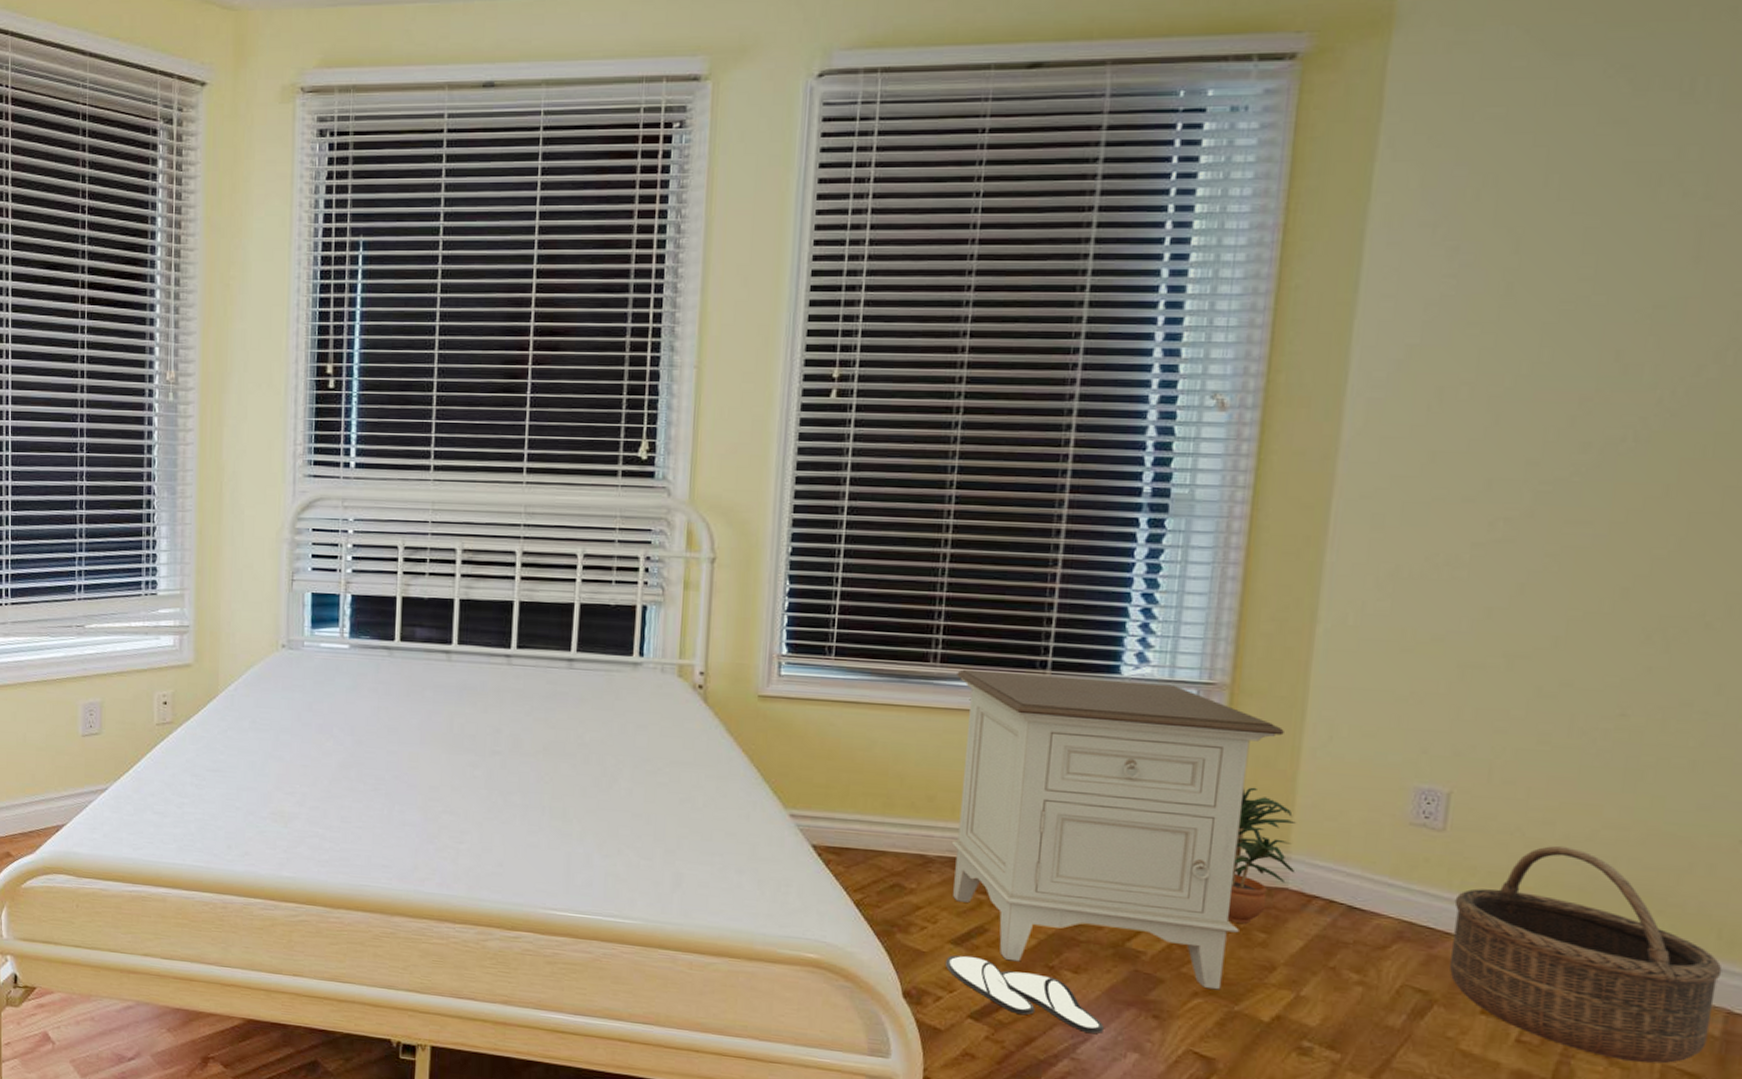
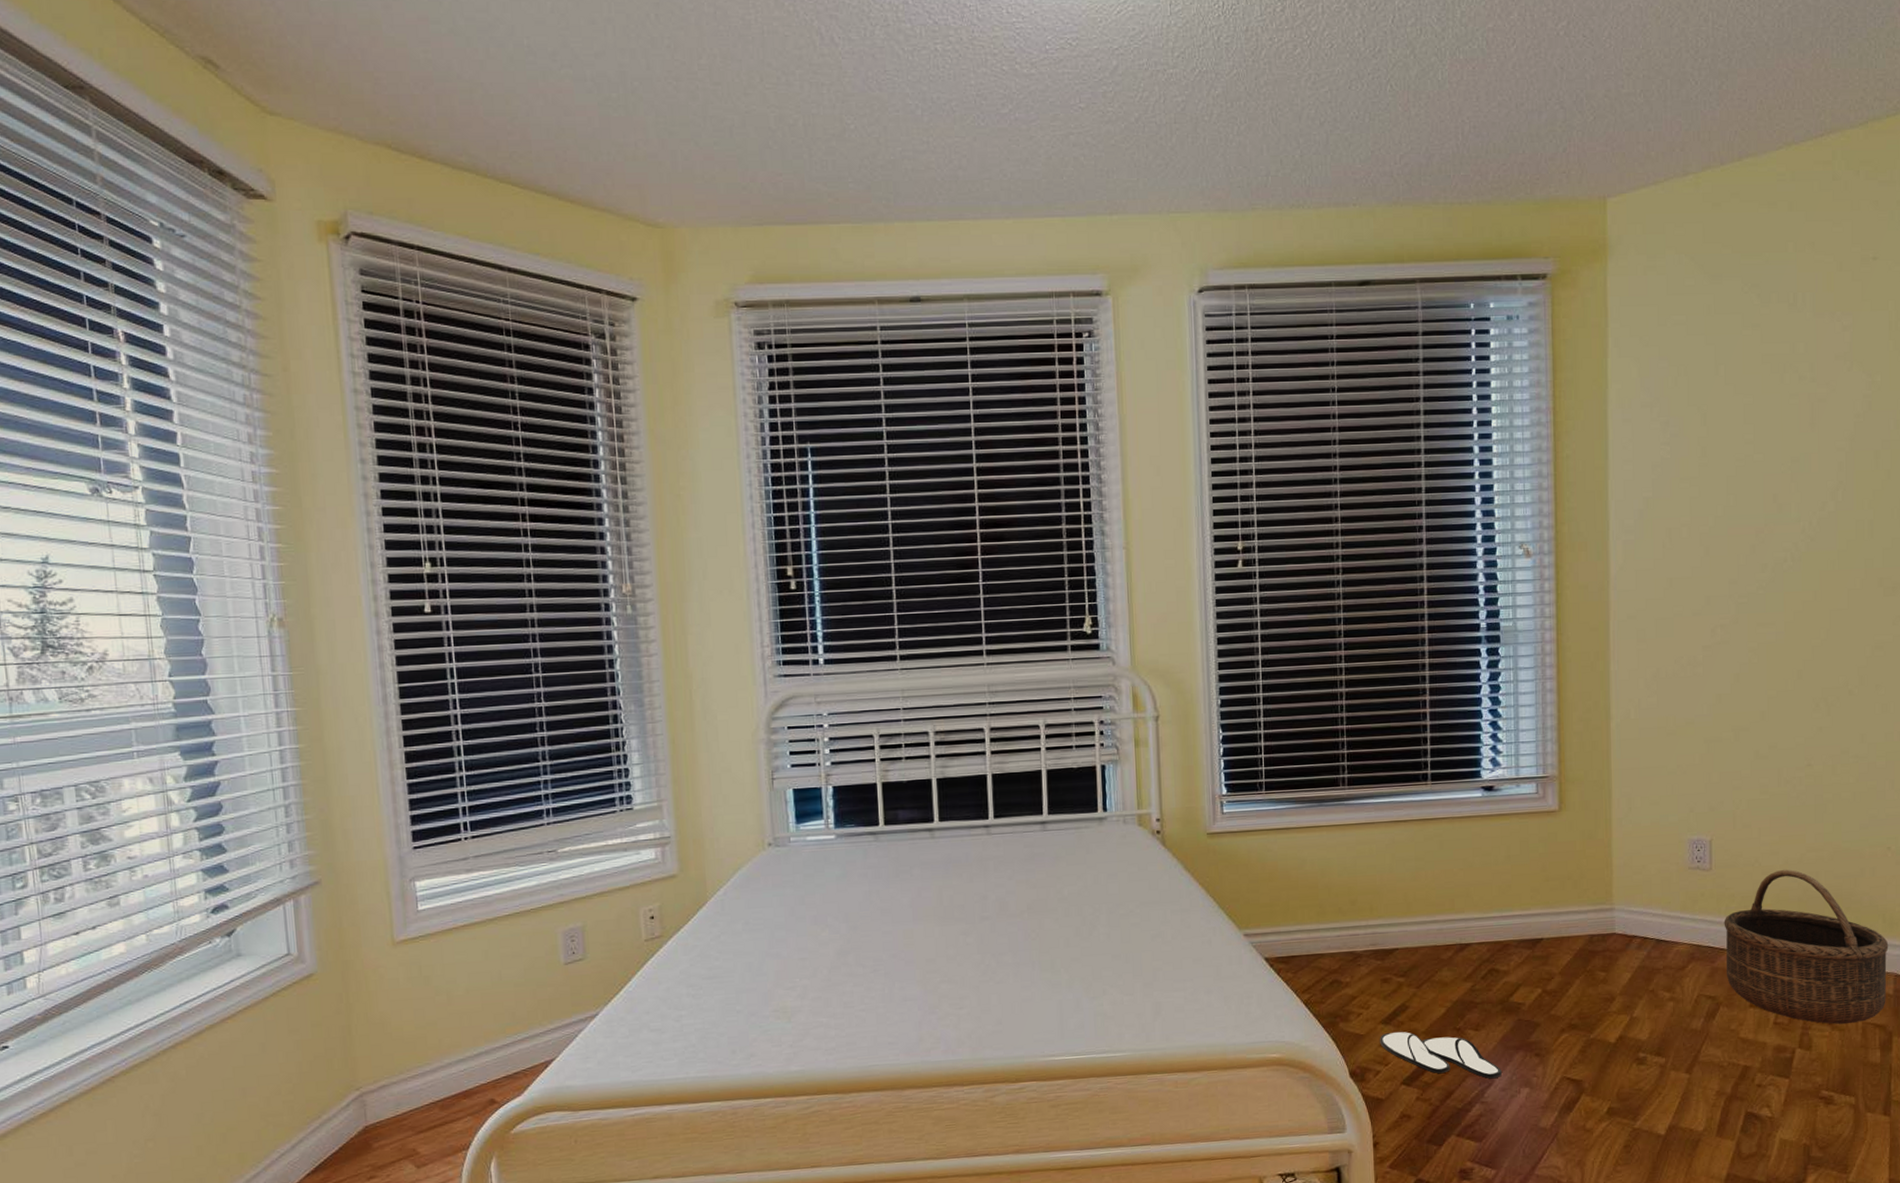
nightstand: present [951,669,1284,990] -> none [1361,781,1599,1030]
potted plant: present [1227,787,1296,923] -> none [1575,856,1619,967]

